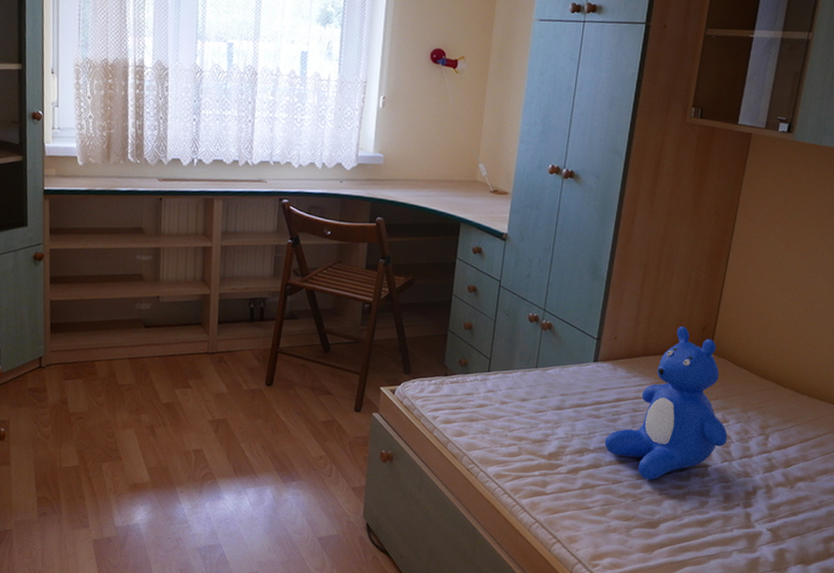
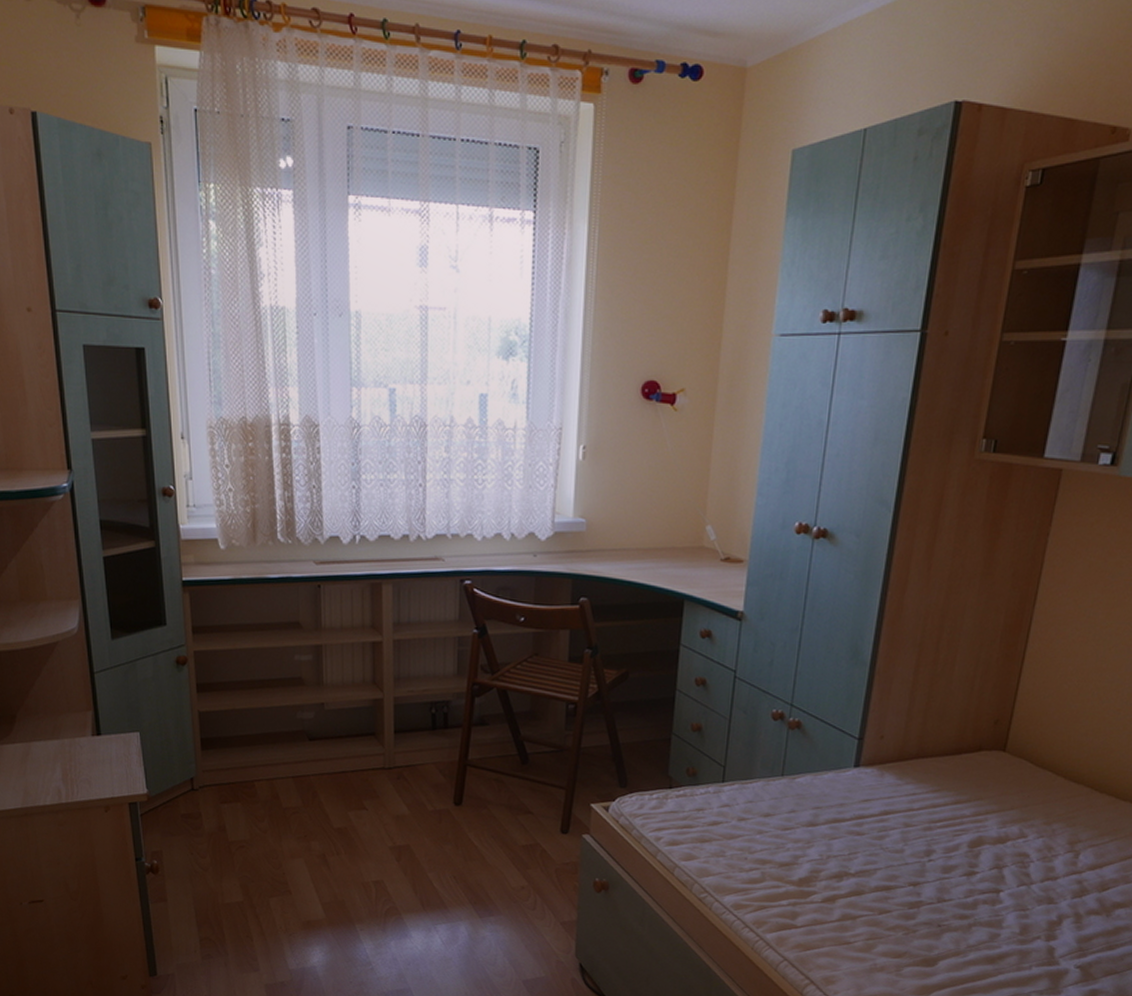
teddy bear: present [604,326,728,480] -> none [868,720,1026,909]

